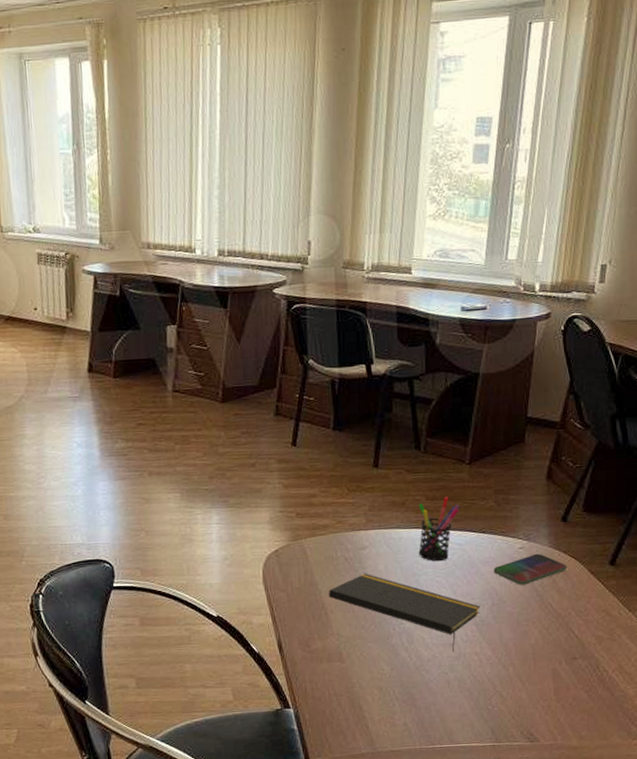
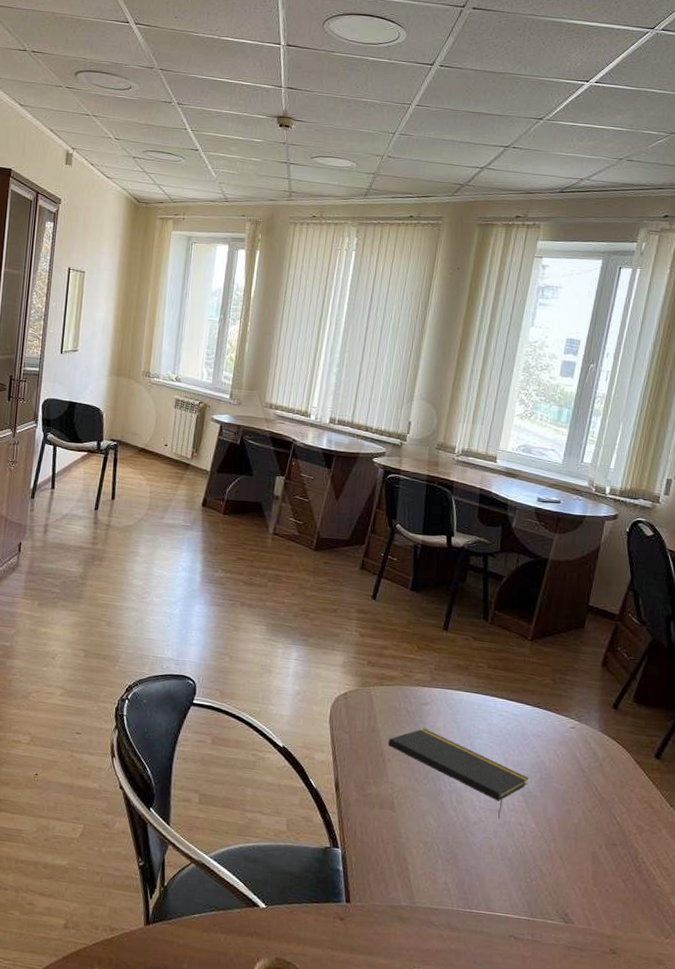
pen holder: present [418,496,460,562] -> none [476,667,519,729]
smartphone: present [493,553,567,585] -> none [544,735,615,764]

